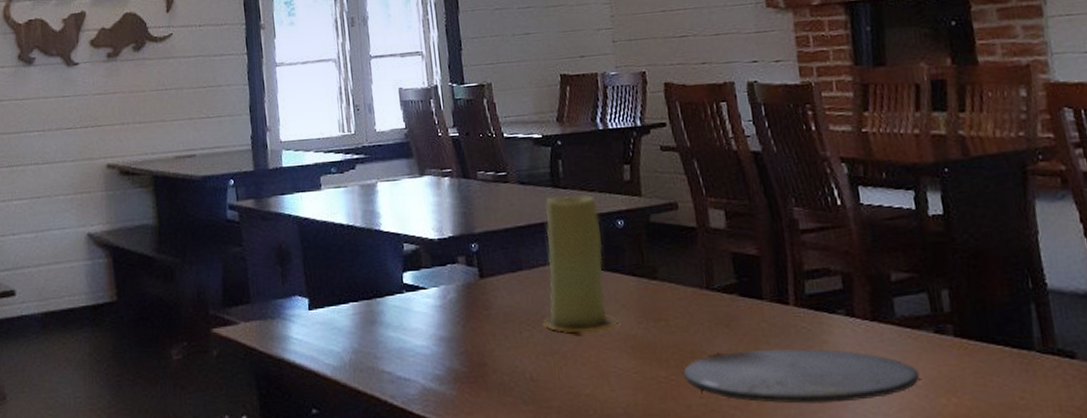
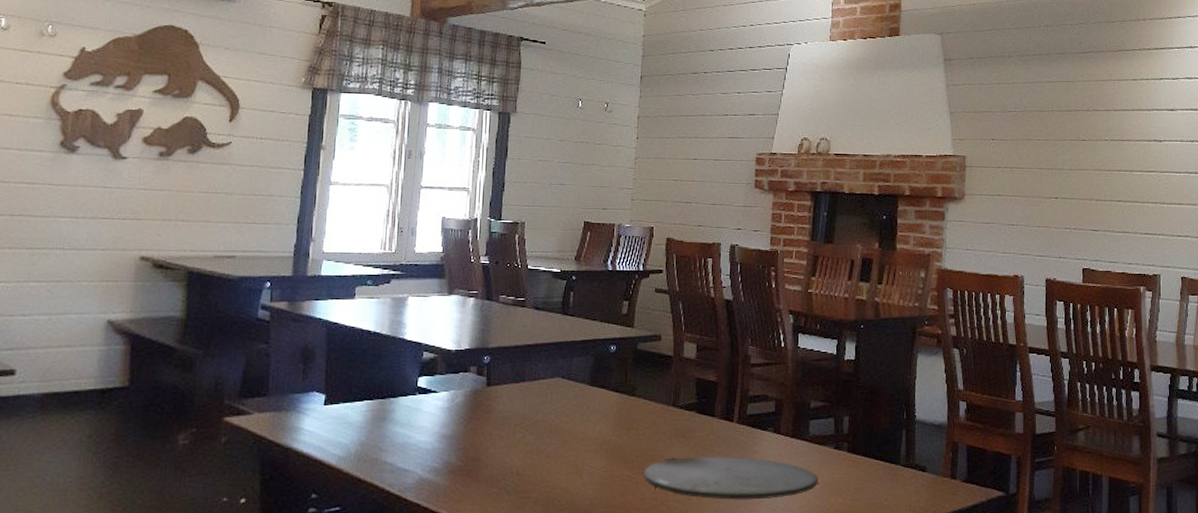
candle: present [543,194,617,334] -> none [535,322,597,437]

